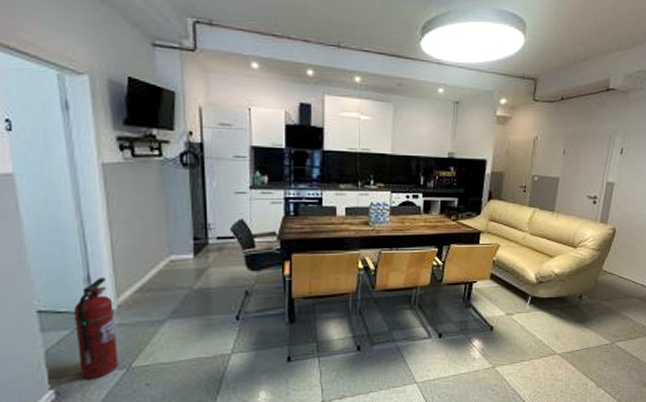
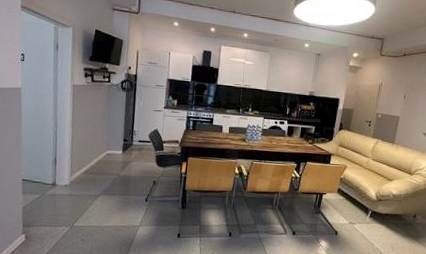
fire extinguisher: present [73,277,118,379] -> none [42,161,68,230]

